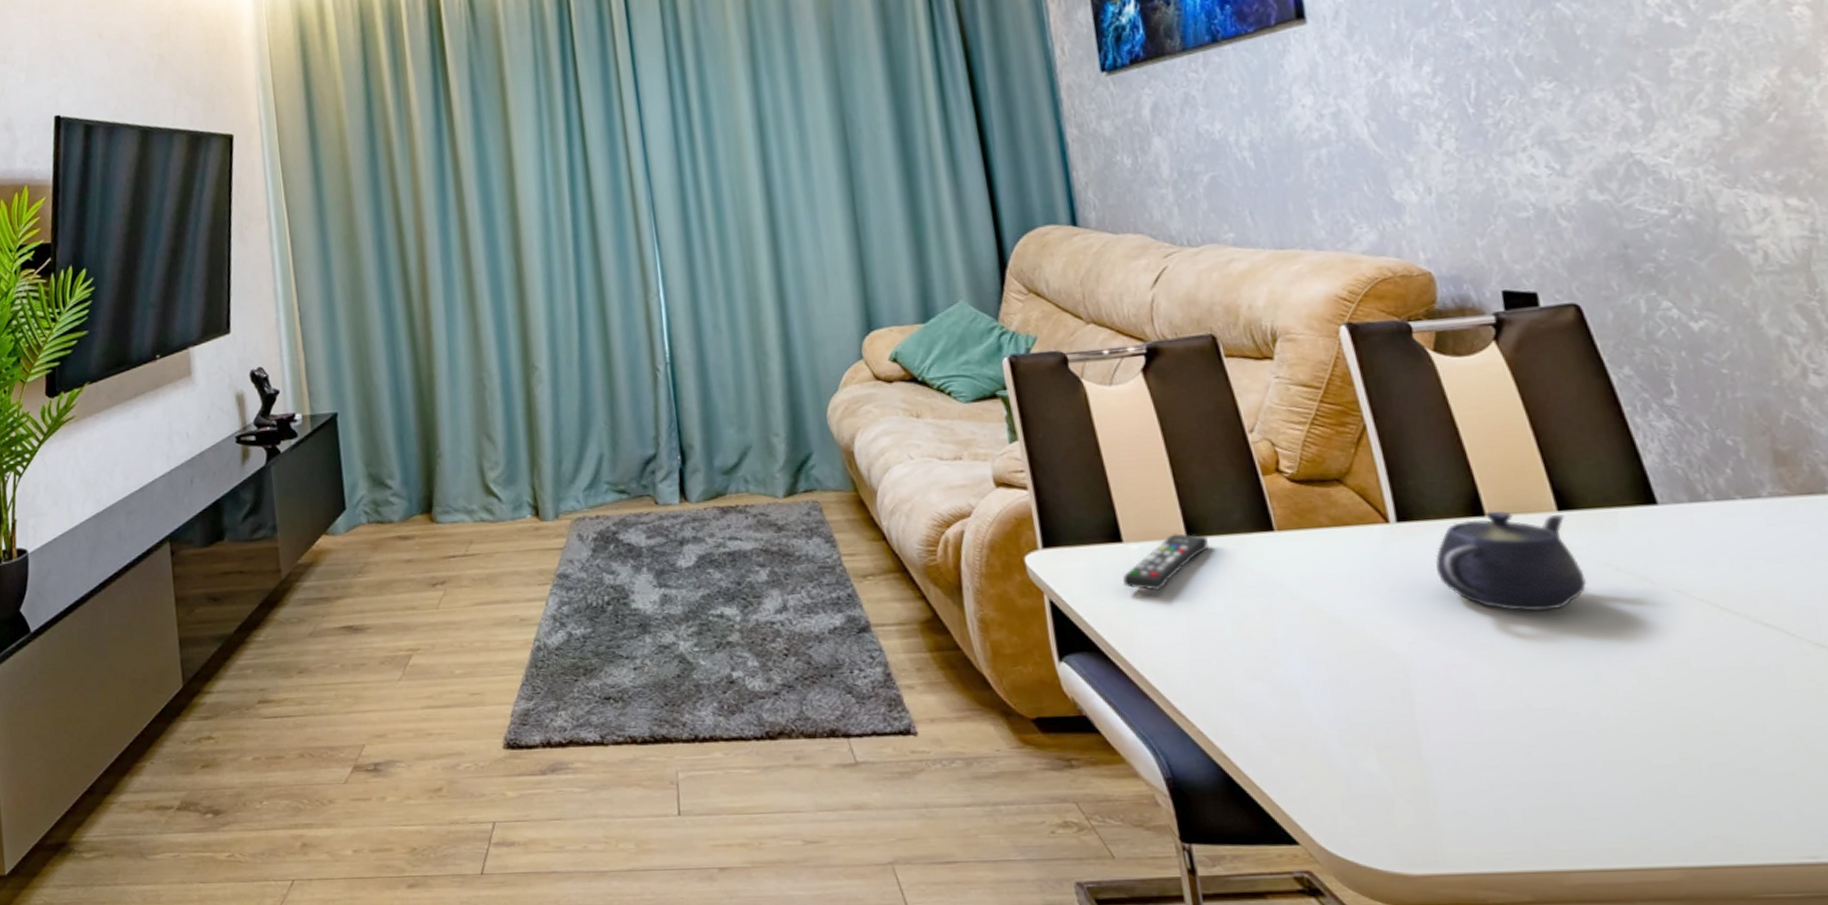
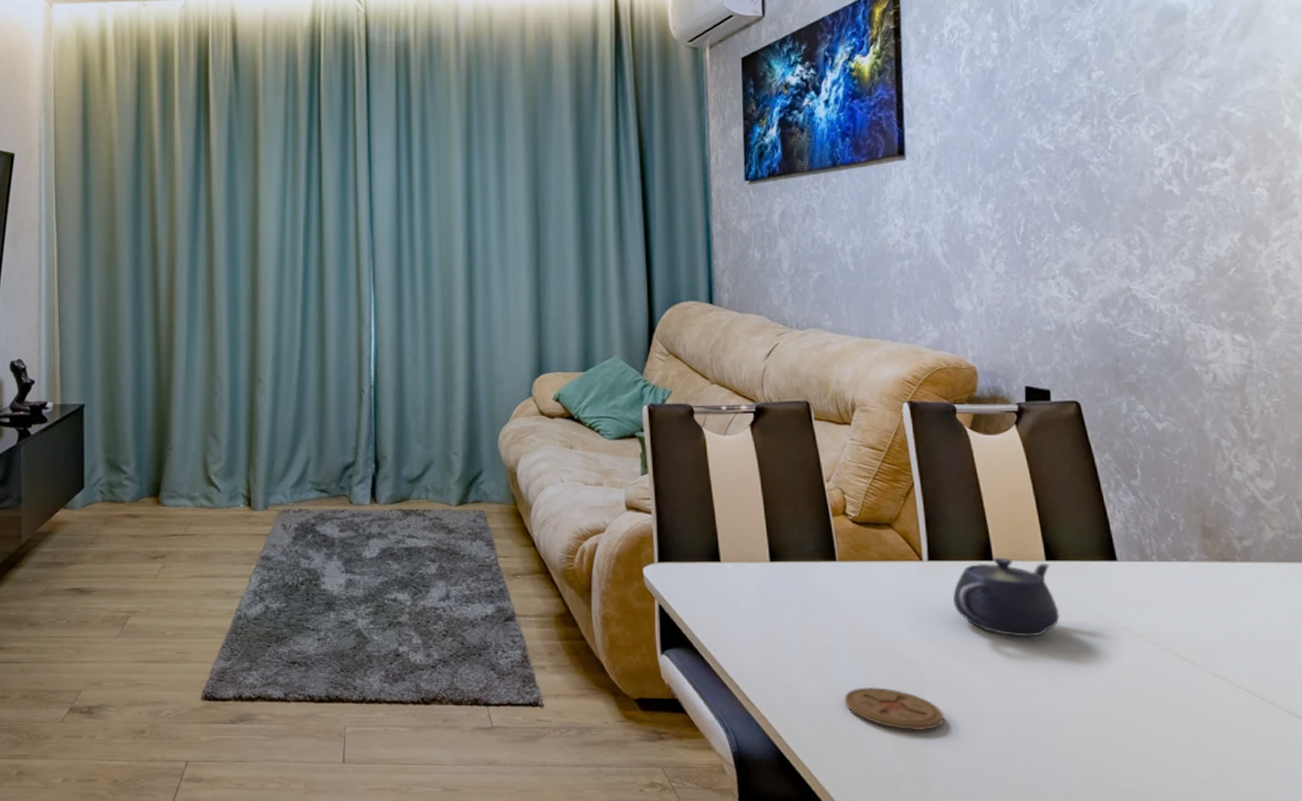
remote control: present [1123,533,1209,591] -> none [718,558,785,602]
coaster: none [1304,686,1443,740] -> present [844,686,944,731]

